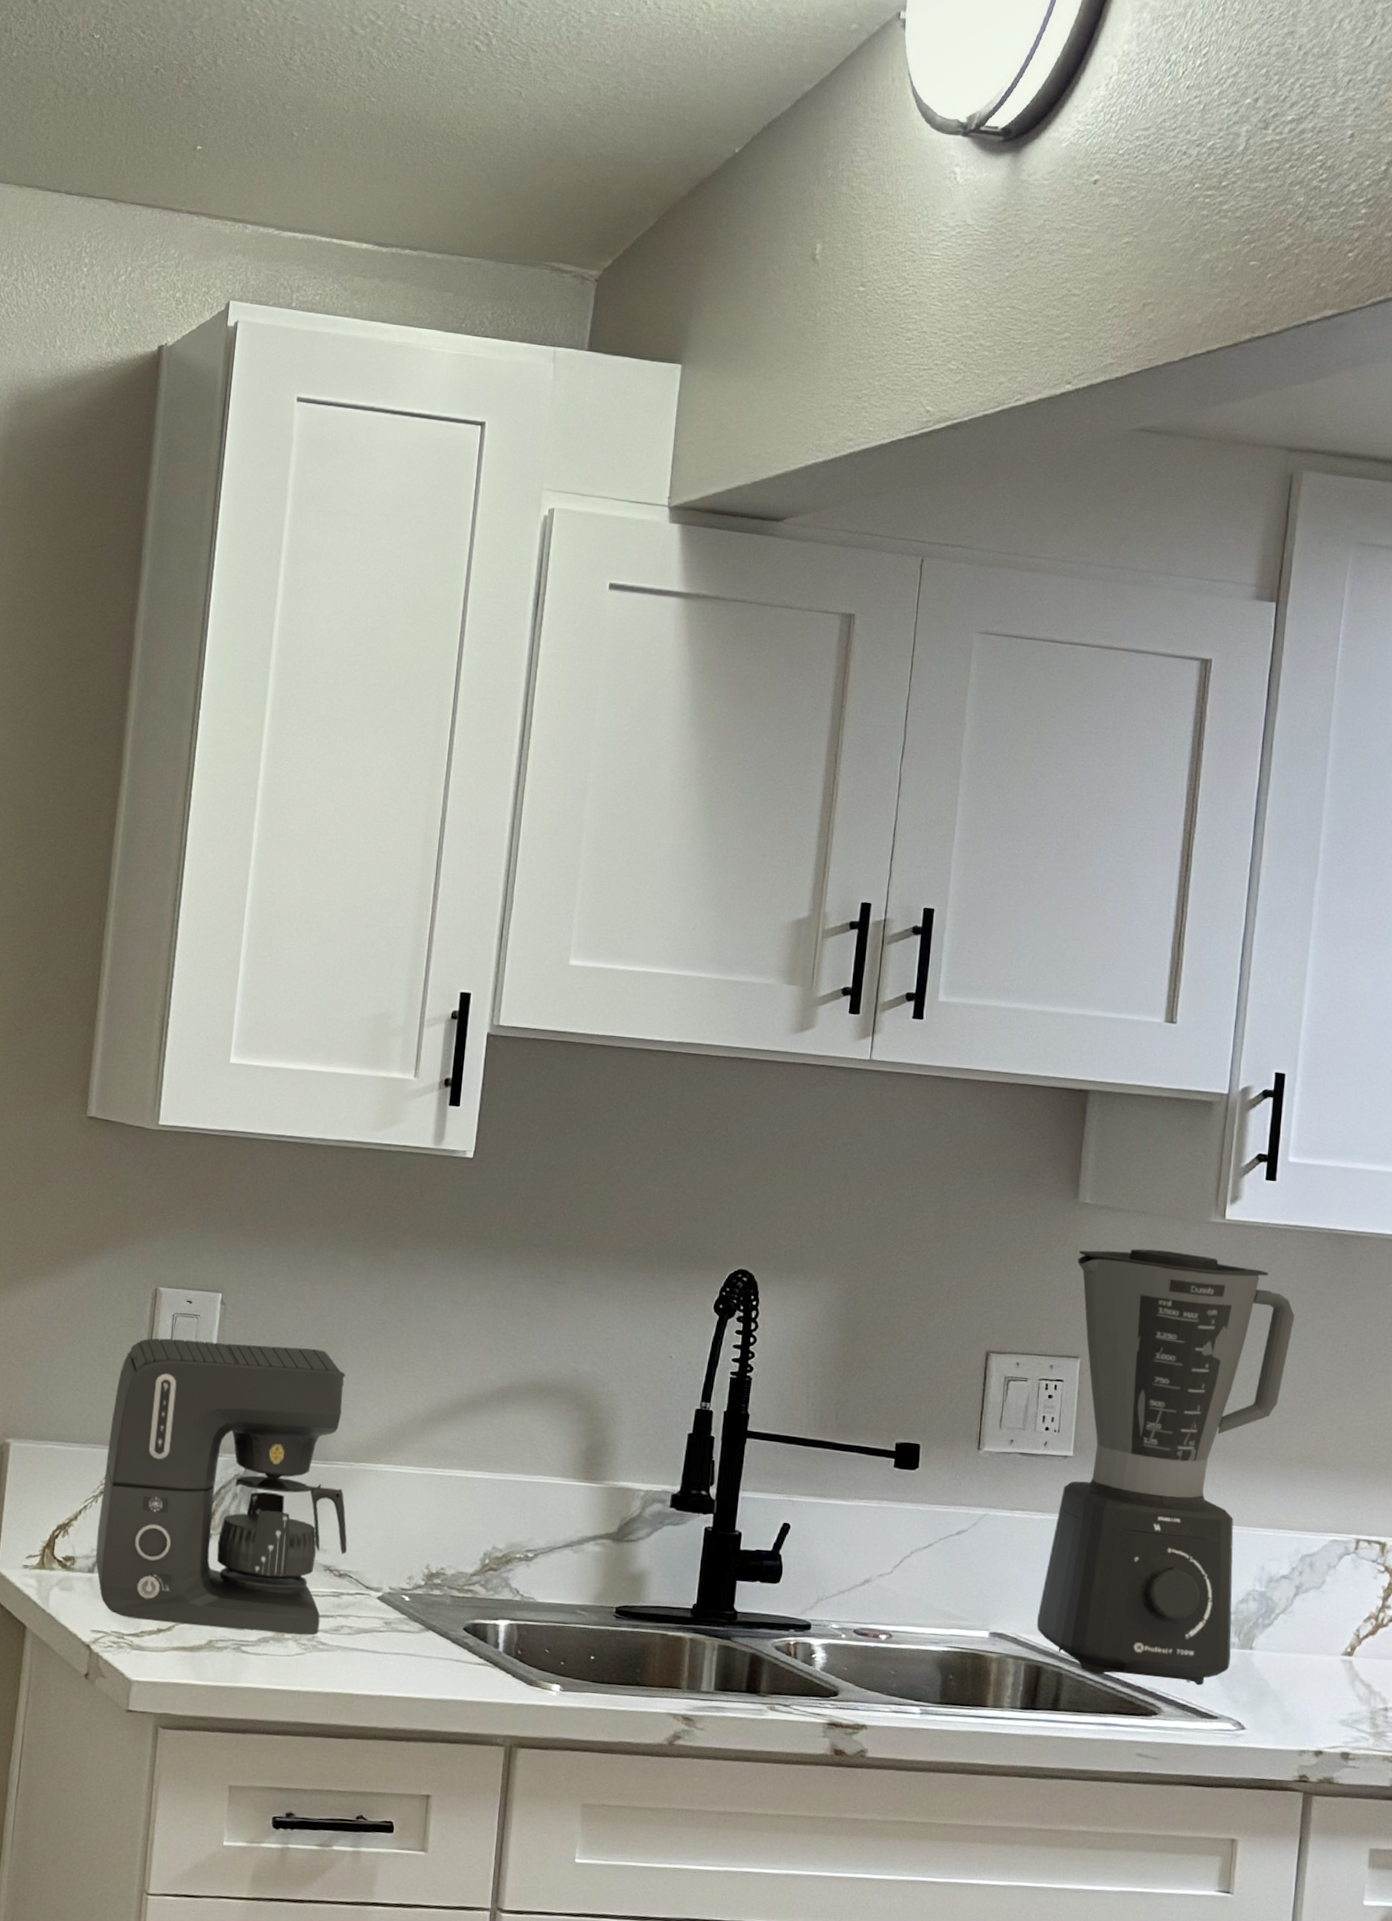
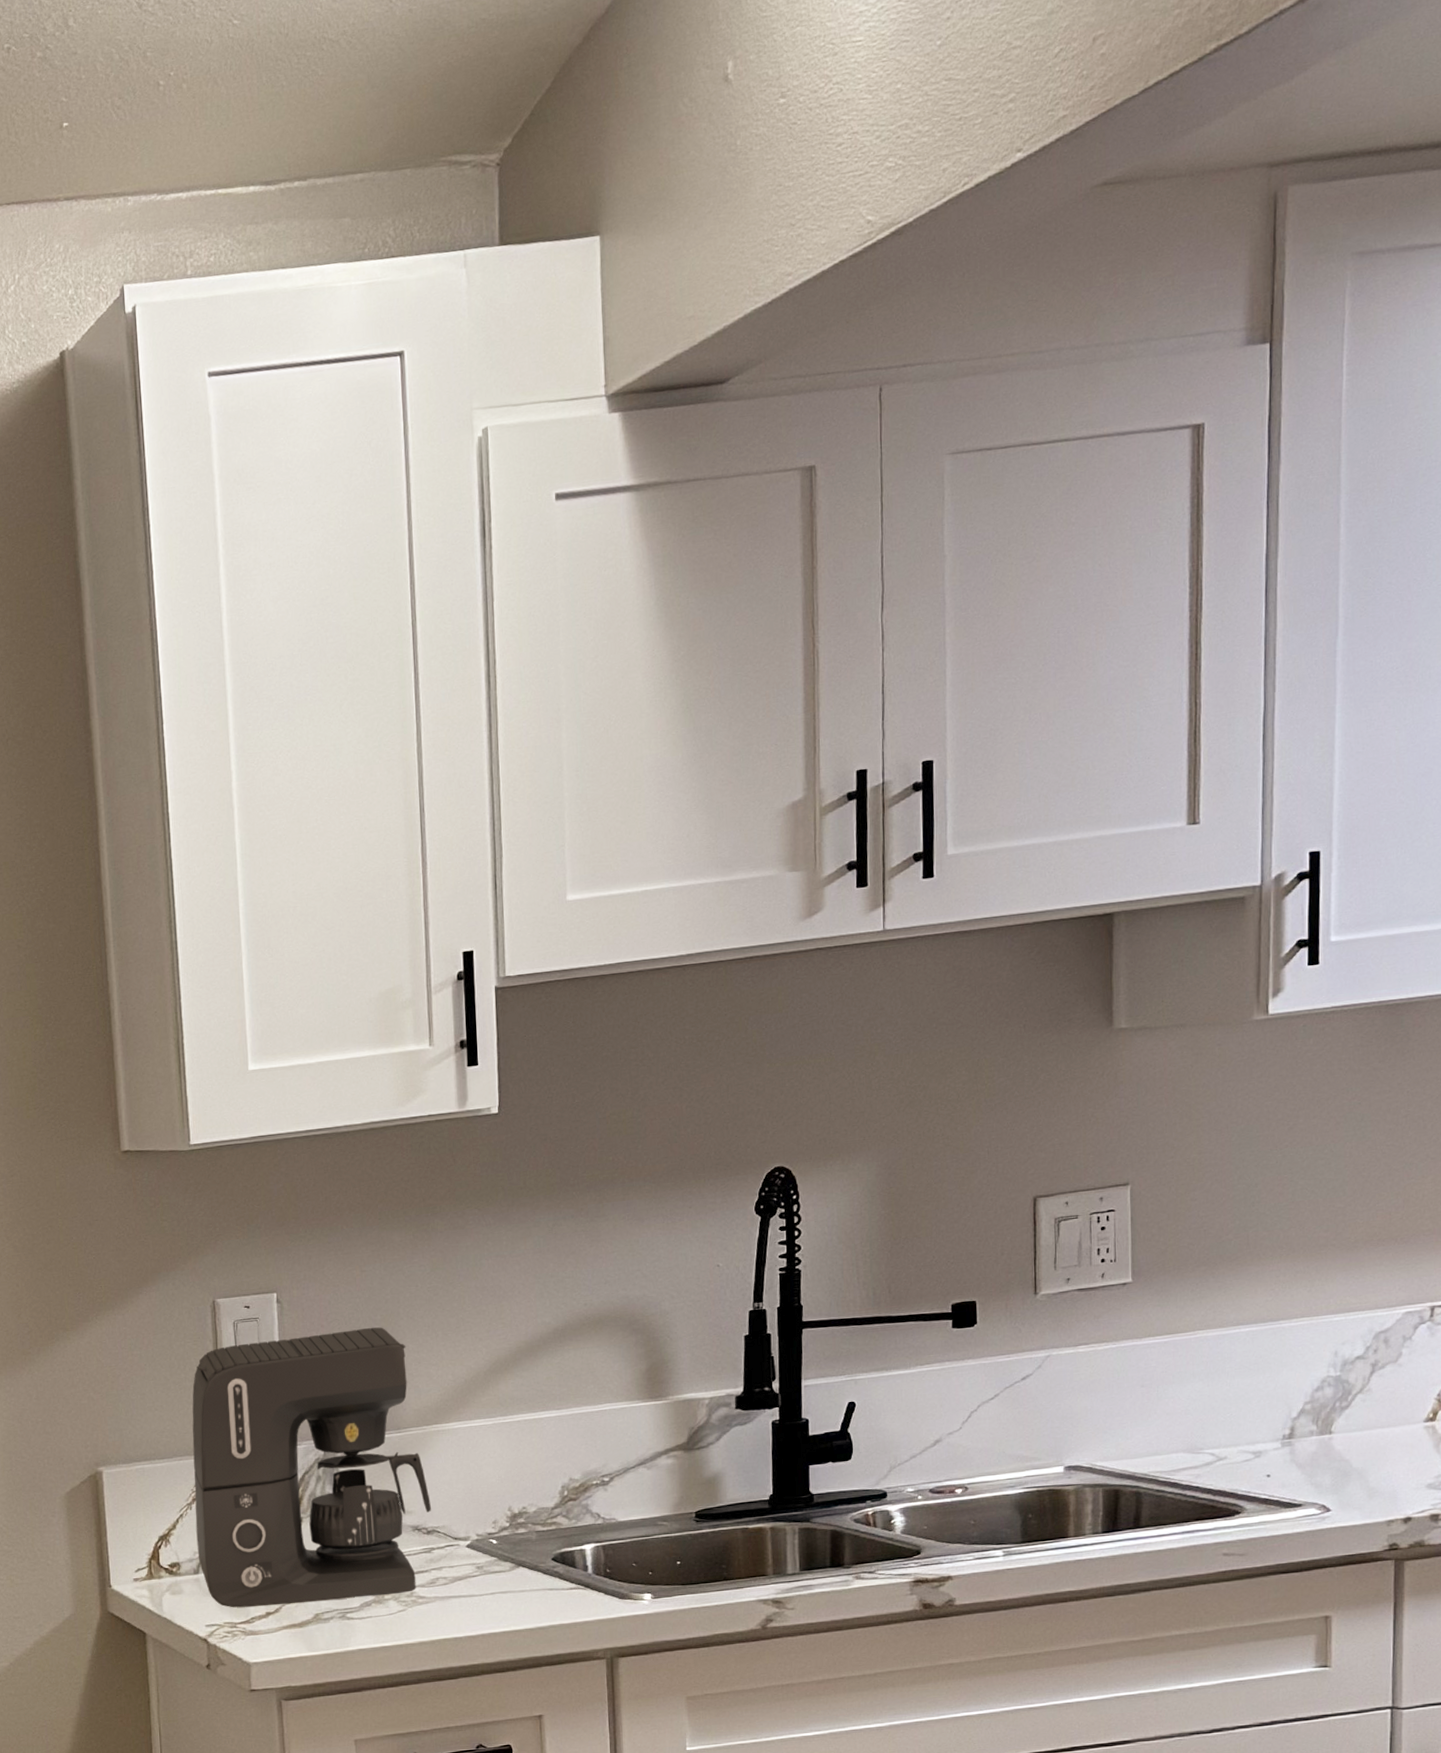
blender: present [1036,1248,1295,1686] -> none [1110,1056,1350,1487]

